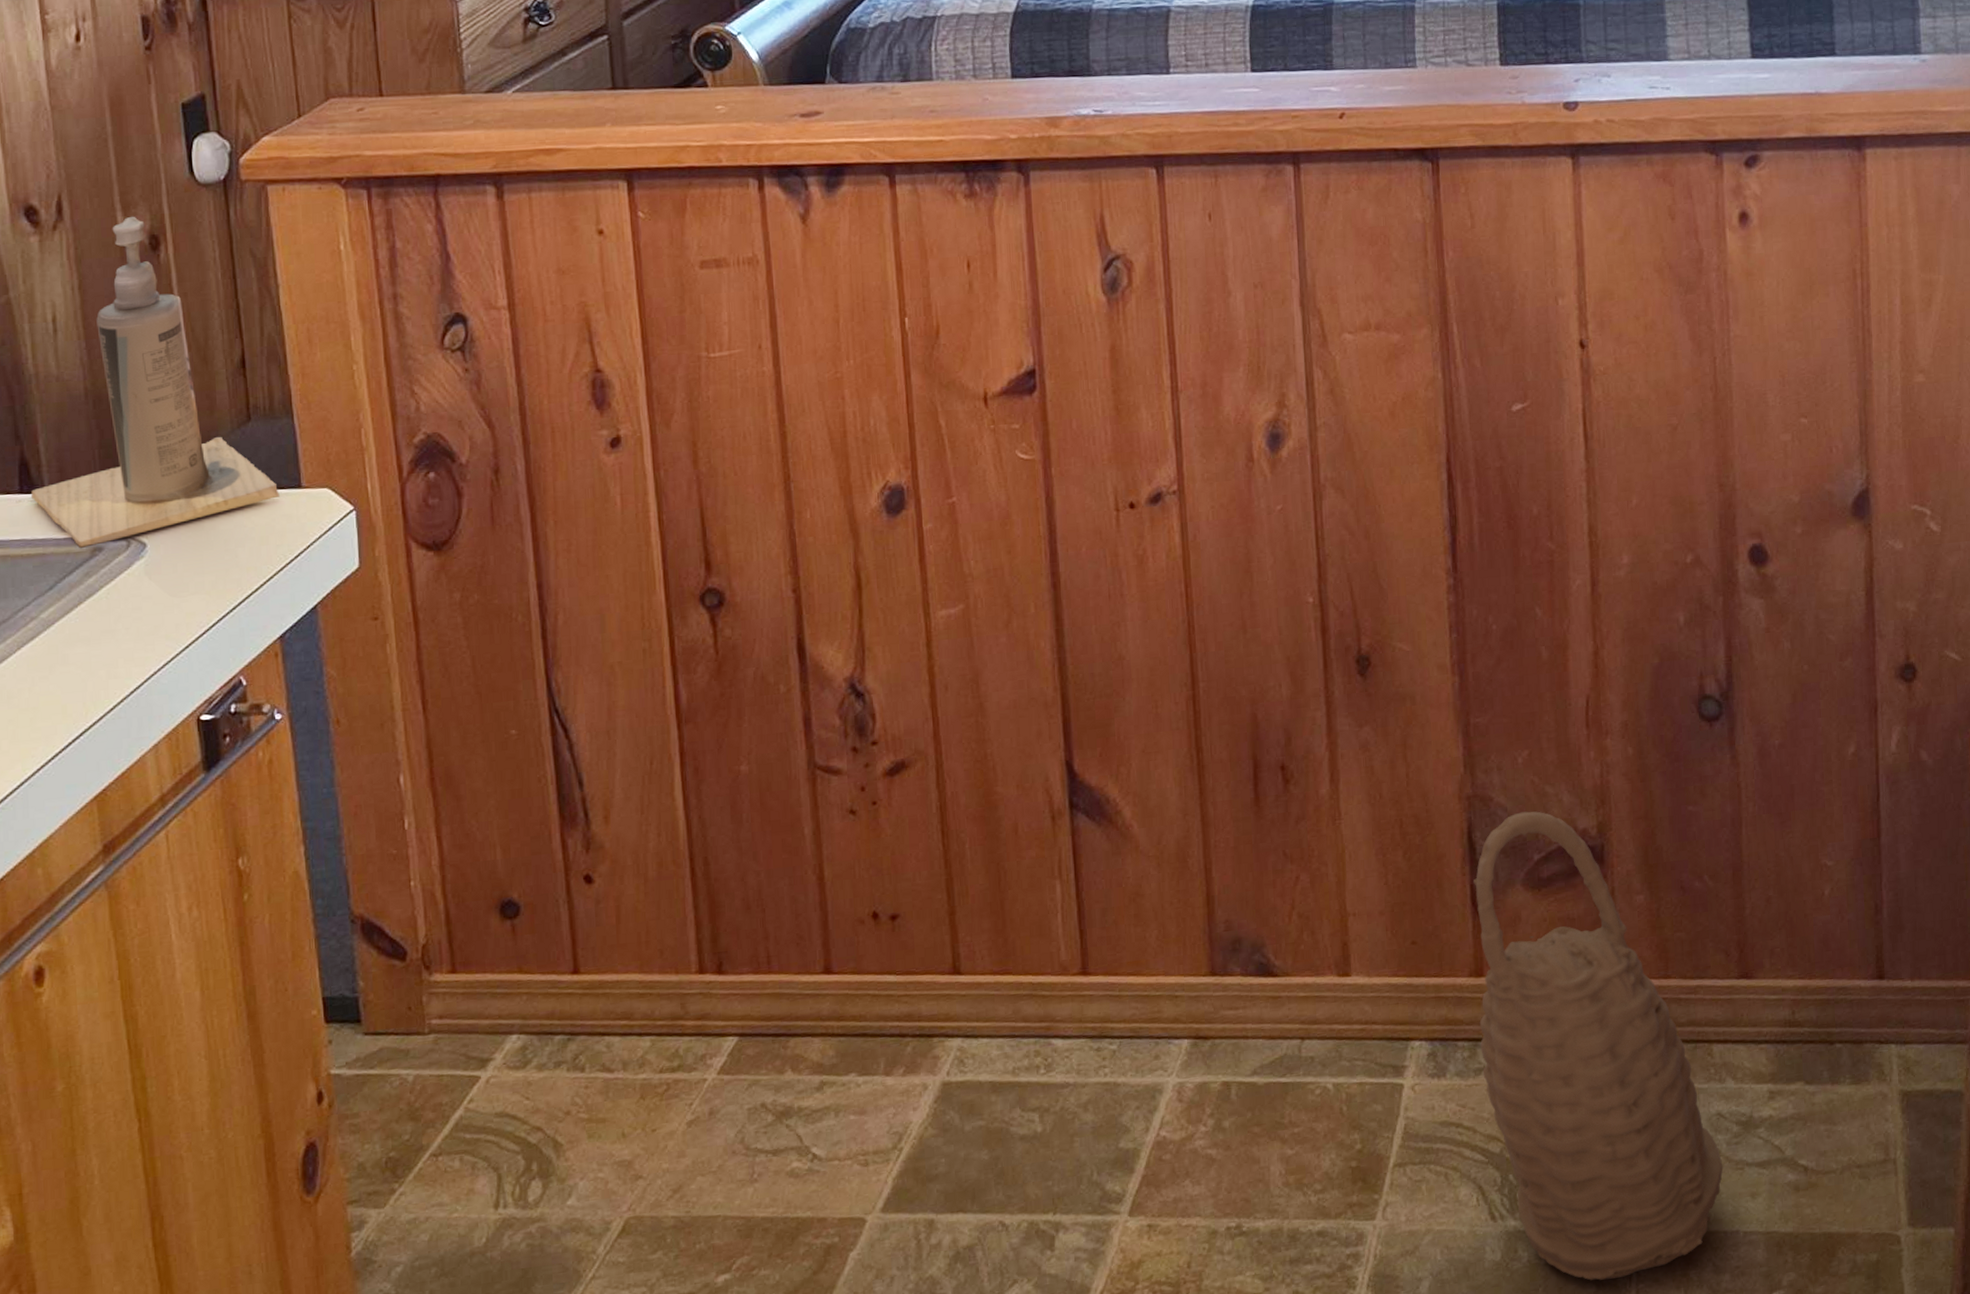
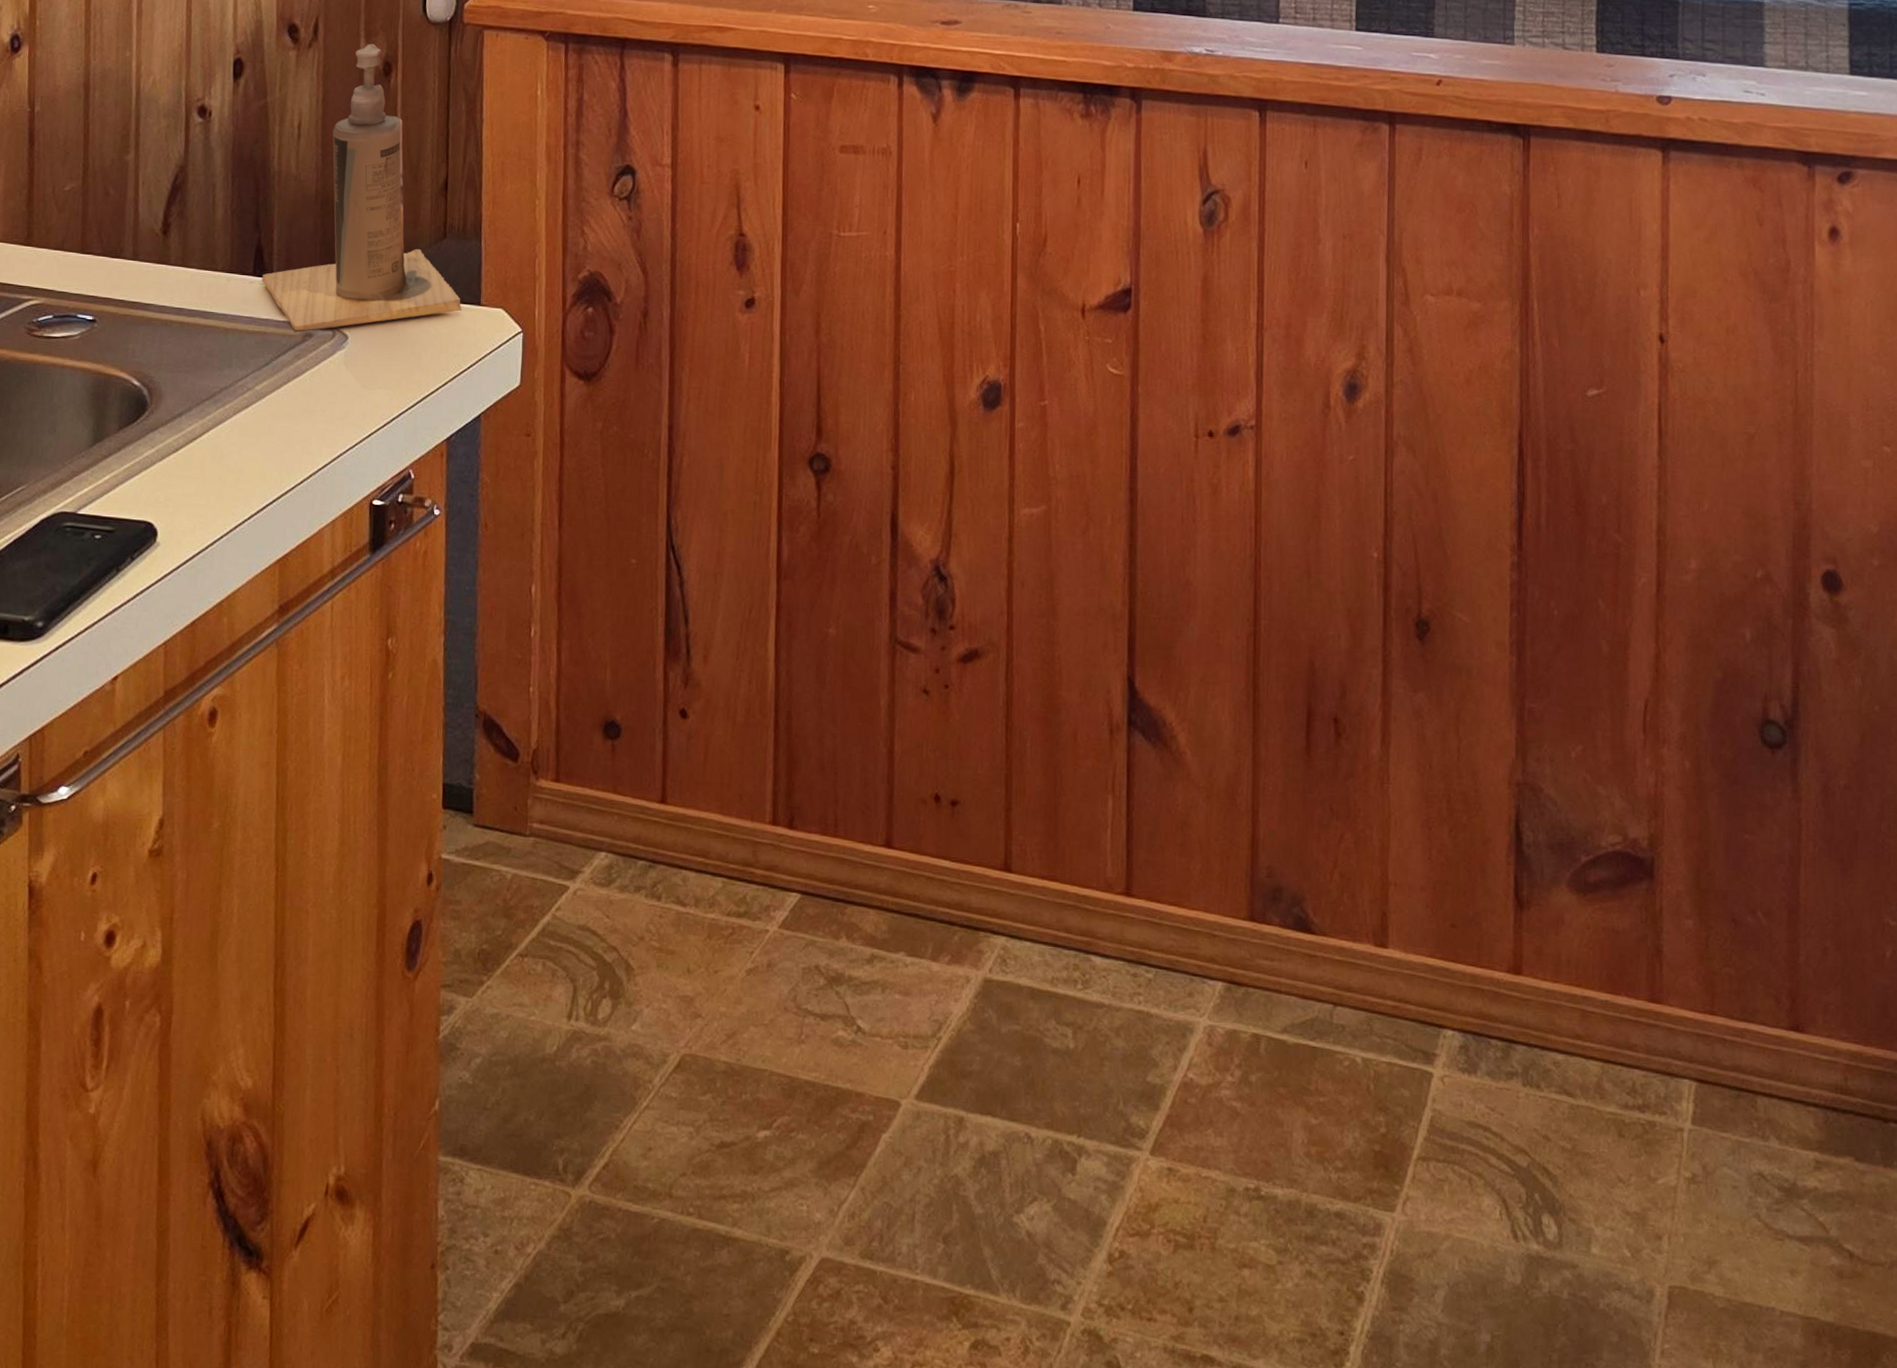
basket: present [1473,811,1723,1281] -> none [1514,809,1762,1332]

